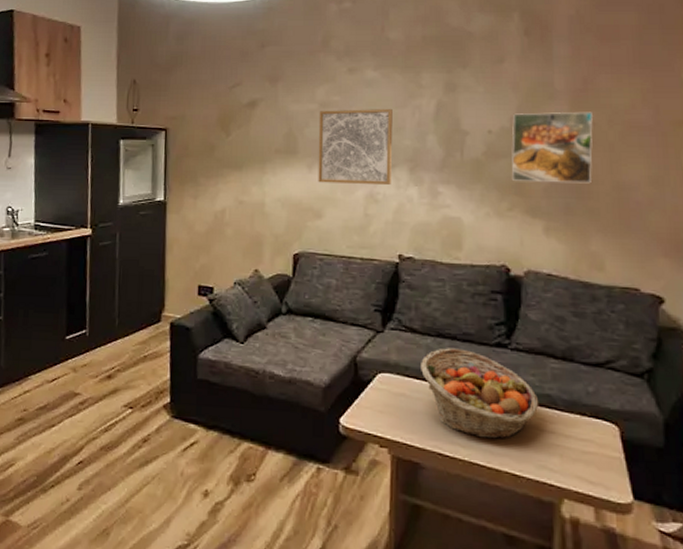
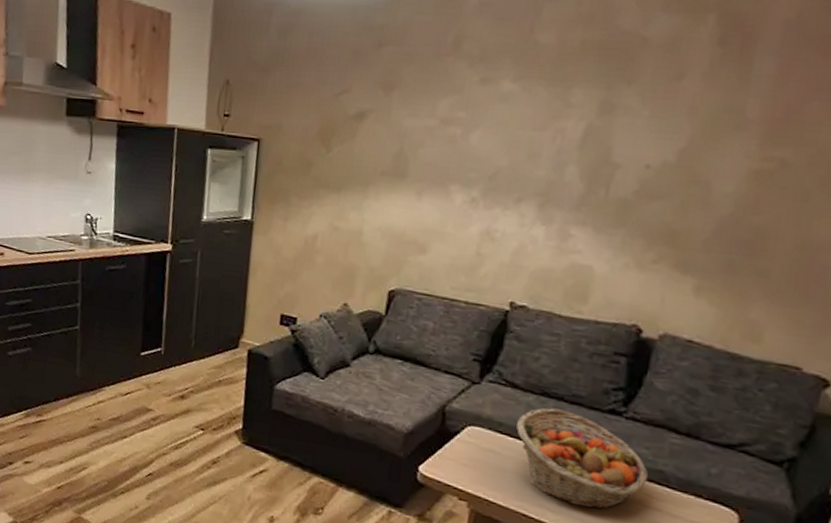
wall art: present [318,108,393,184] -> none [427,128,529,221]
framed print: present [511,111,593,184] -> none [664,145,790,239]

